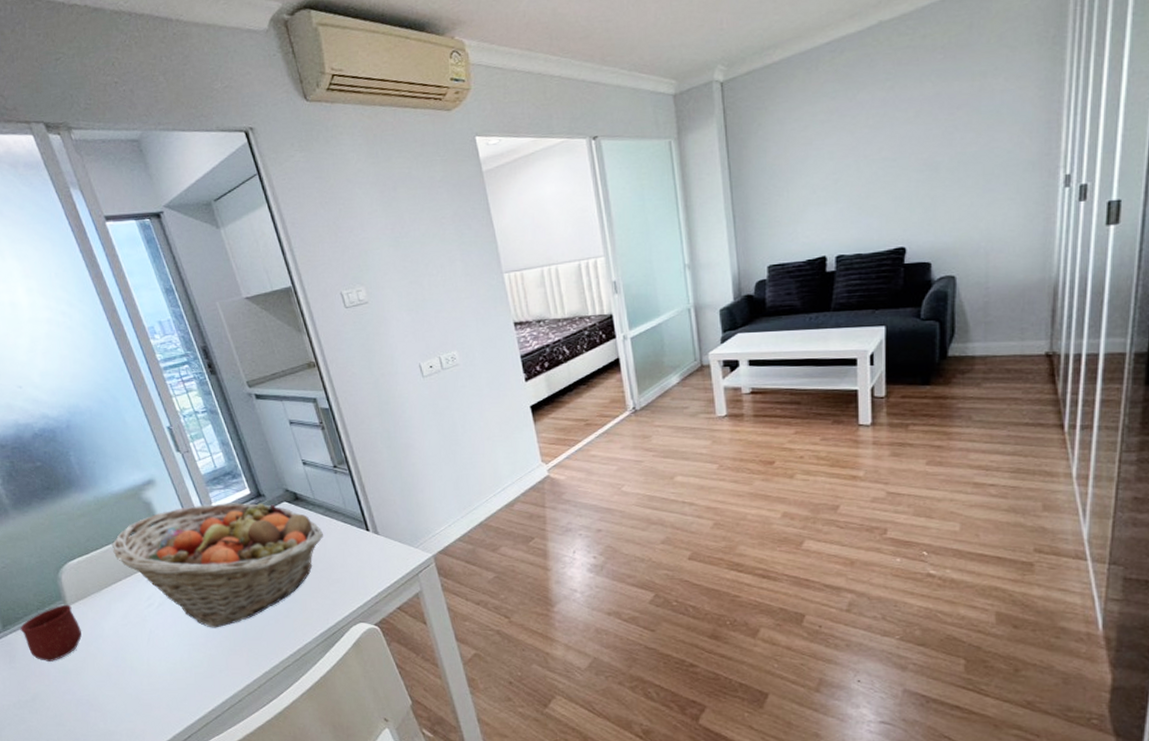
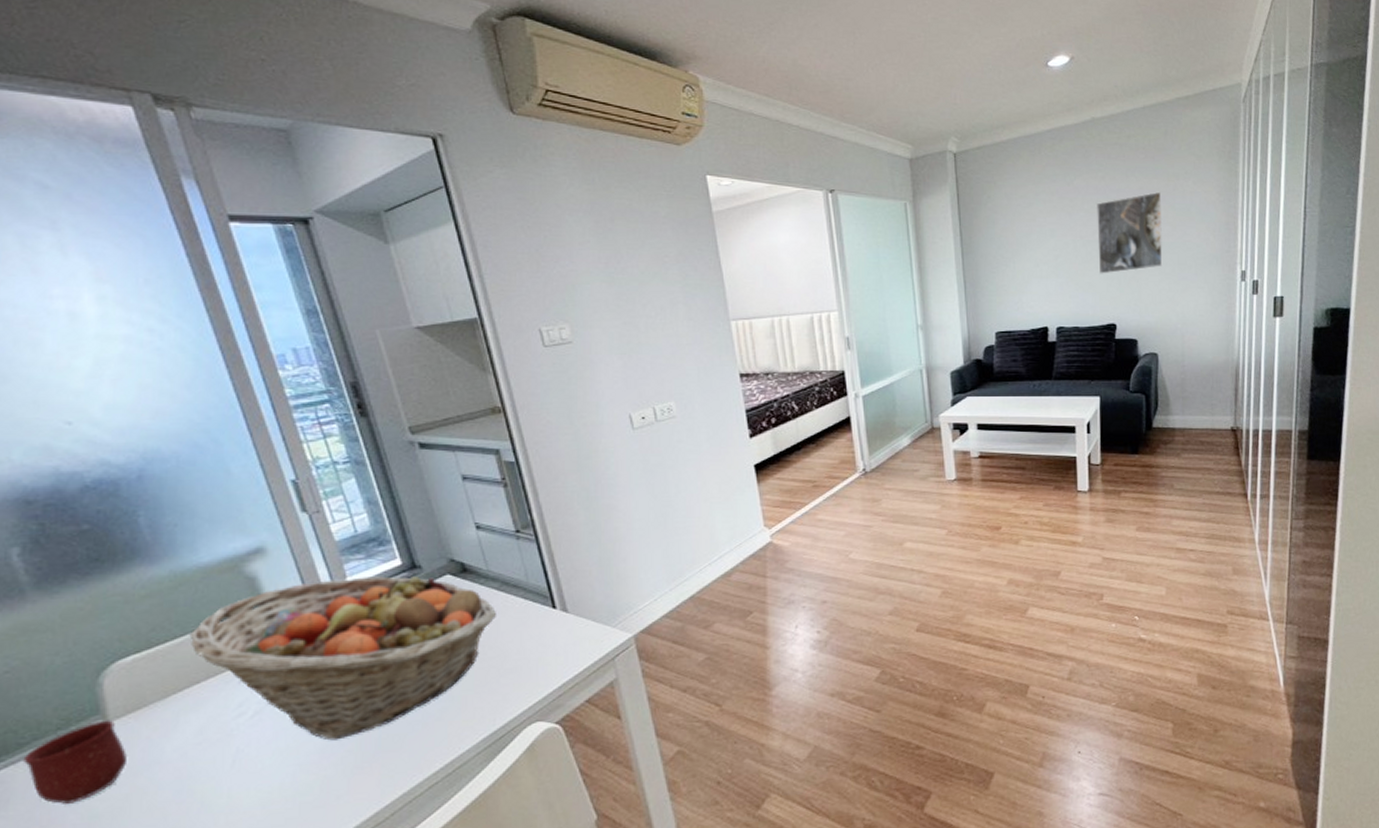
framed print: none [884,94,965,195] -> present [1097,191,1163,274]

